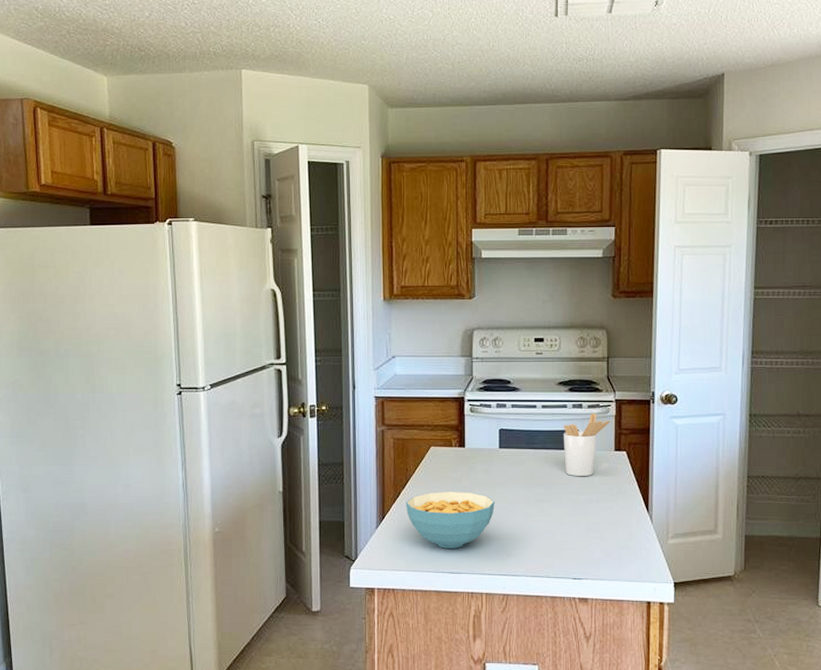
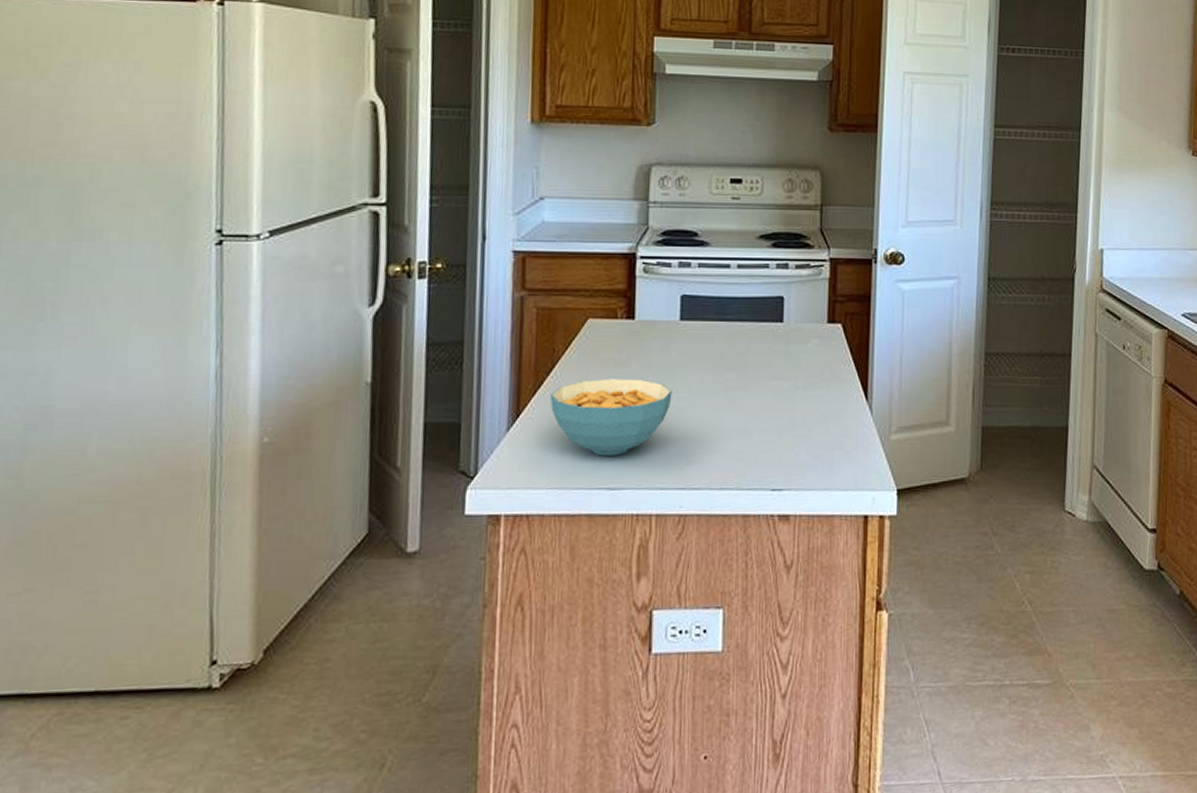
utensil holder: present [563,412,610,477] -> none [763,274,823,357]

